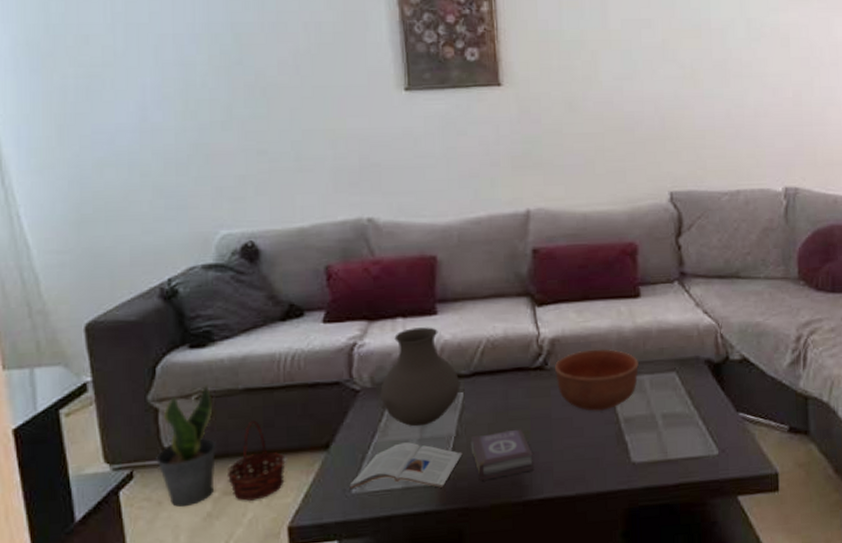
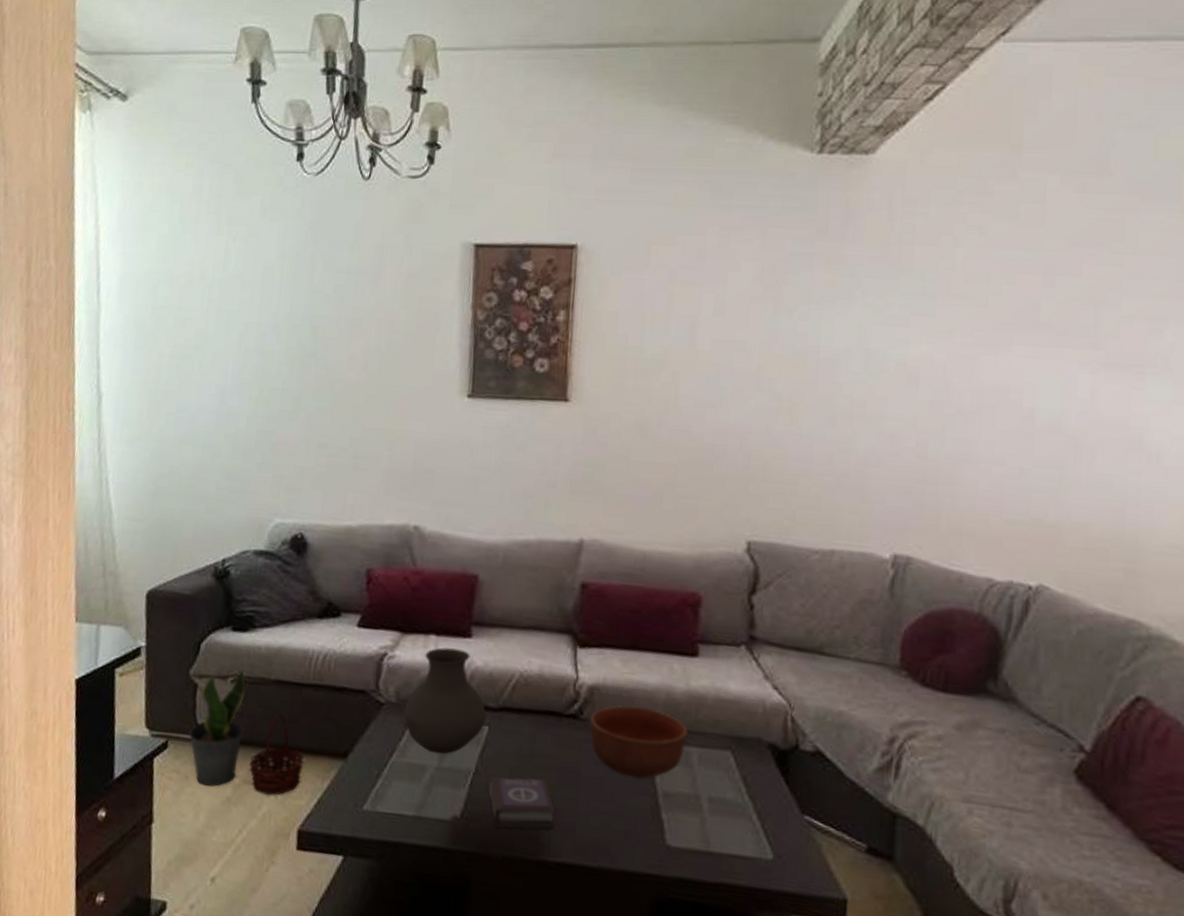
magazine: present [349,442,463,490] -> none [361,767,480,825]

